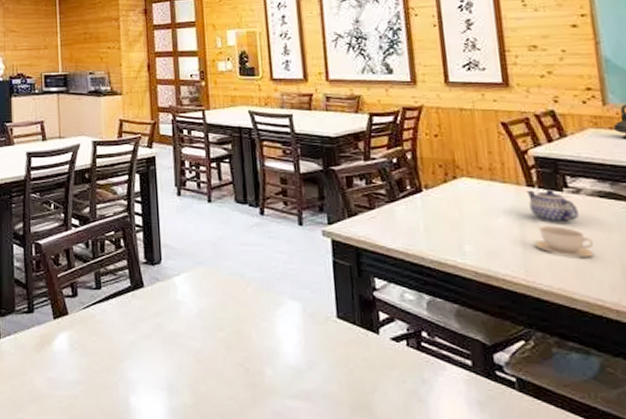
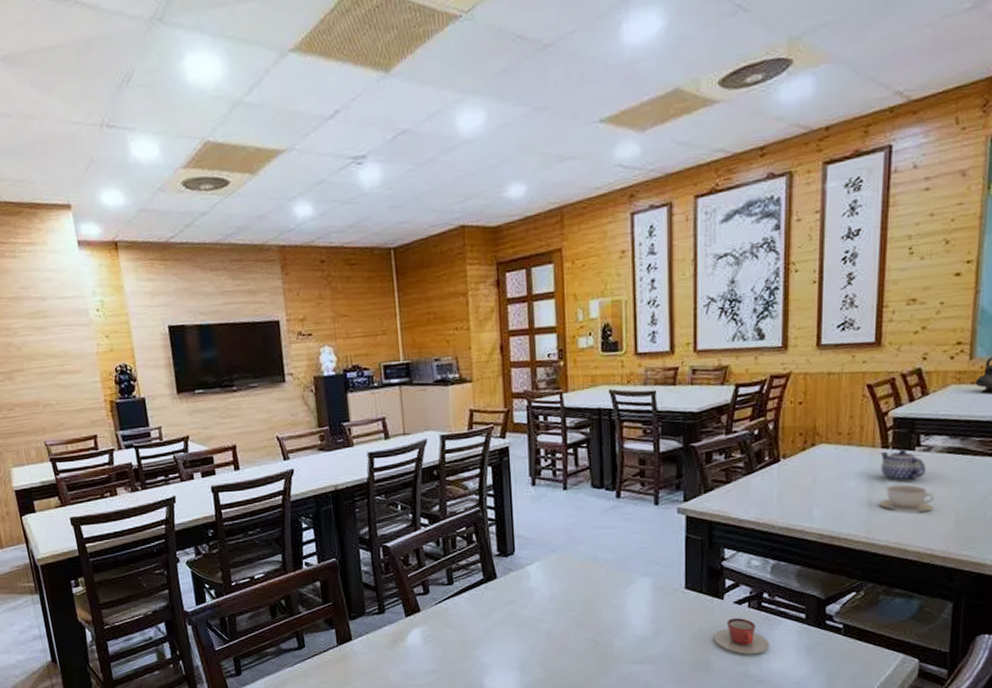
teacup: none [372,357,437,402] -> present [713,618,770,654]

